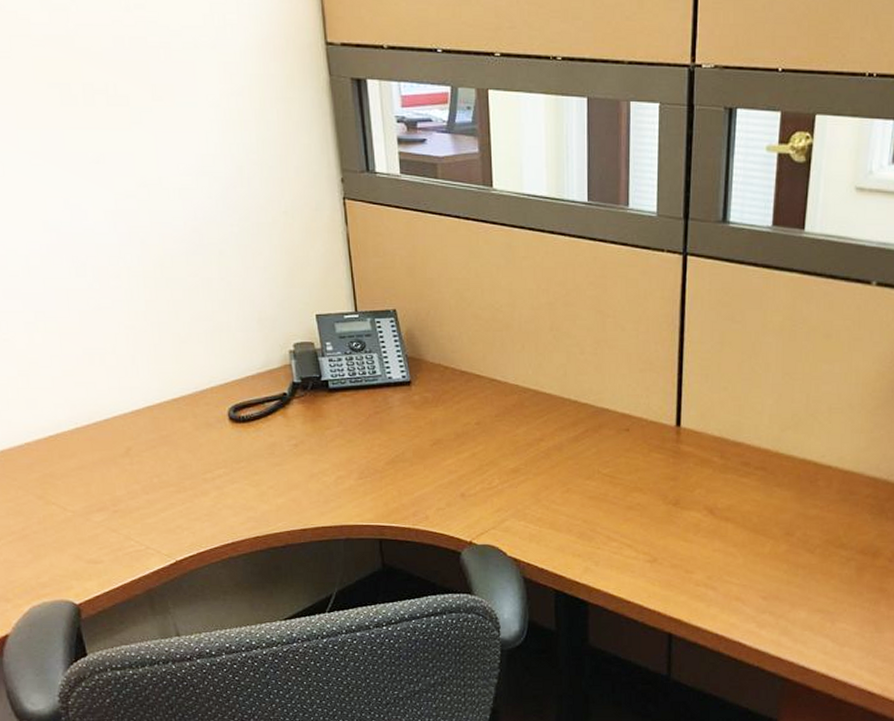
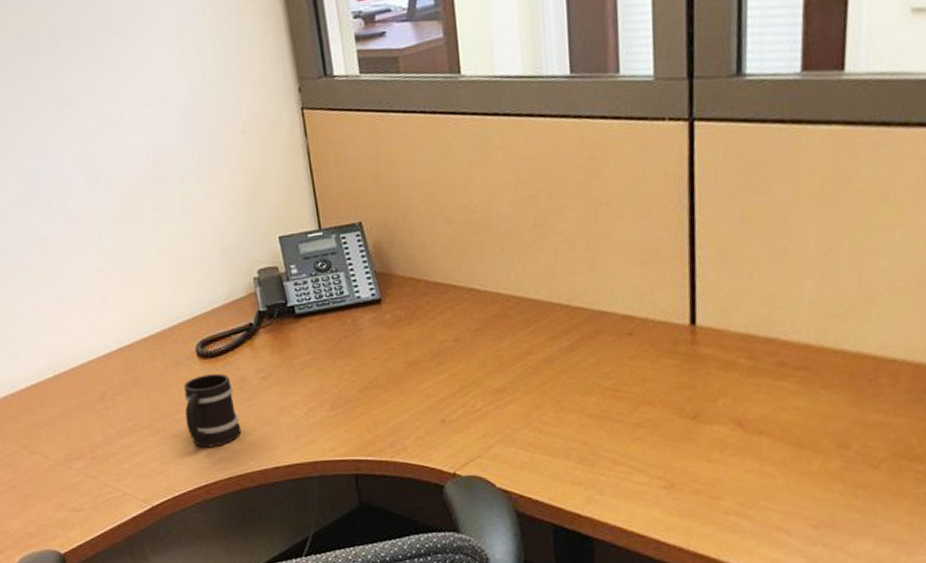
mug: none [213,438,271,507] -> present [184,373,242,448]

